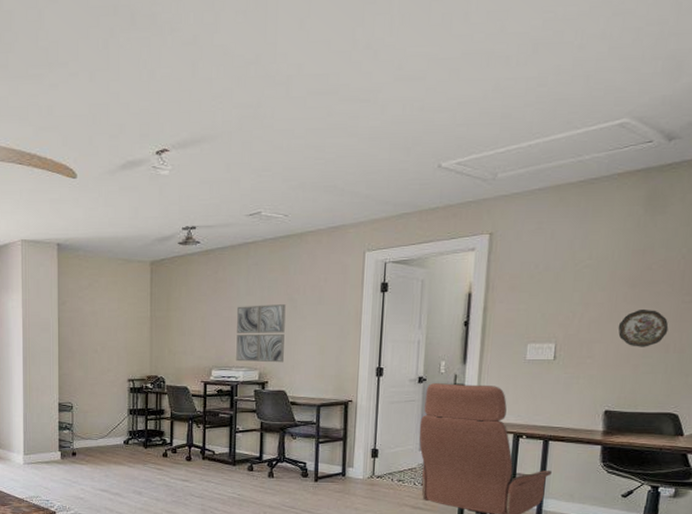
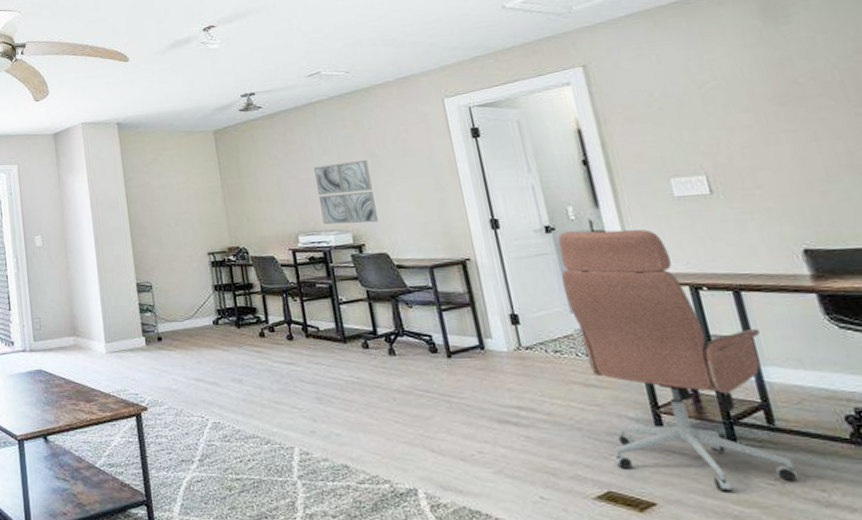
decorative plate: present [618,308,669,347] -> none [780,126,852,171]

